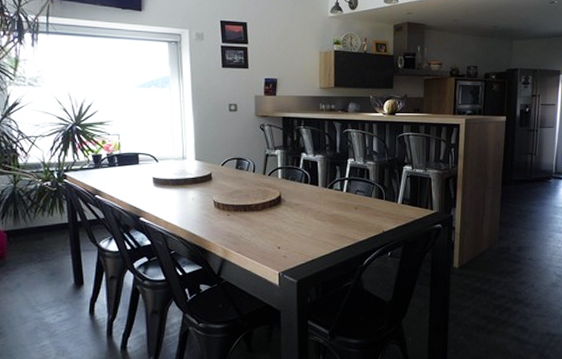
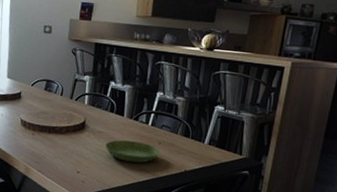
saucer: none [303,209,358,230] -> present [105,140,161,163]

